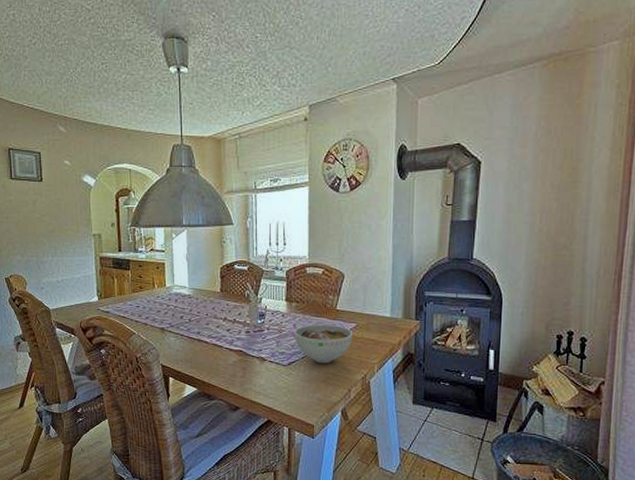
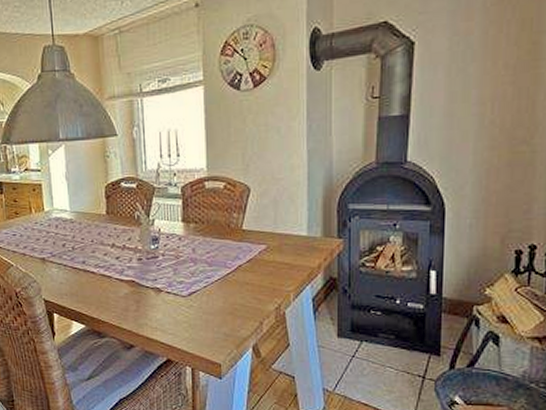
bowl: present [294,324,353,364] -> none [193,247,263,293]

